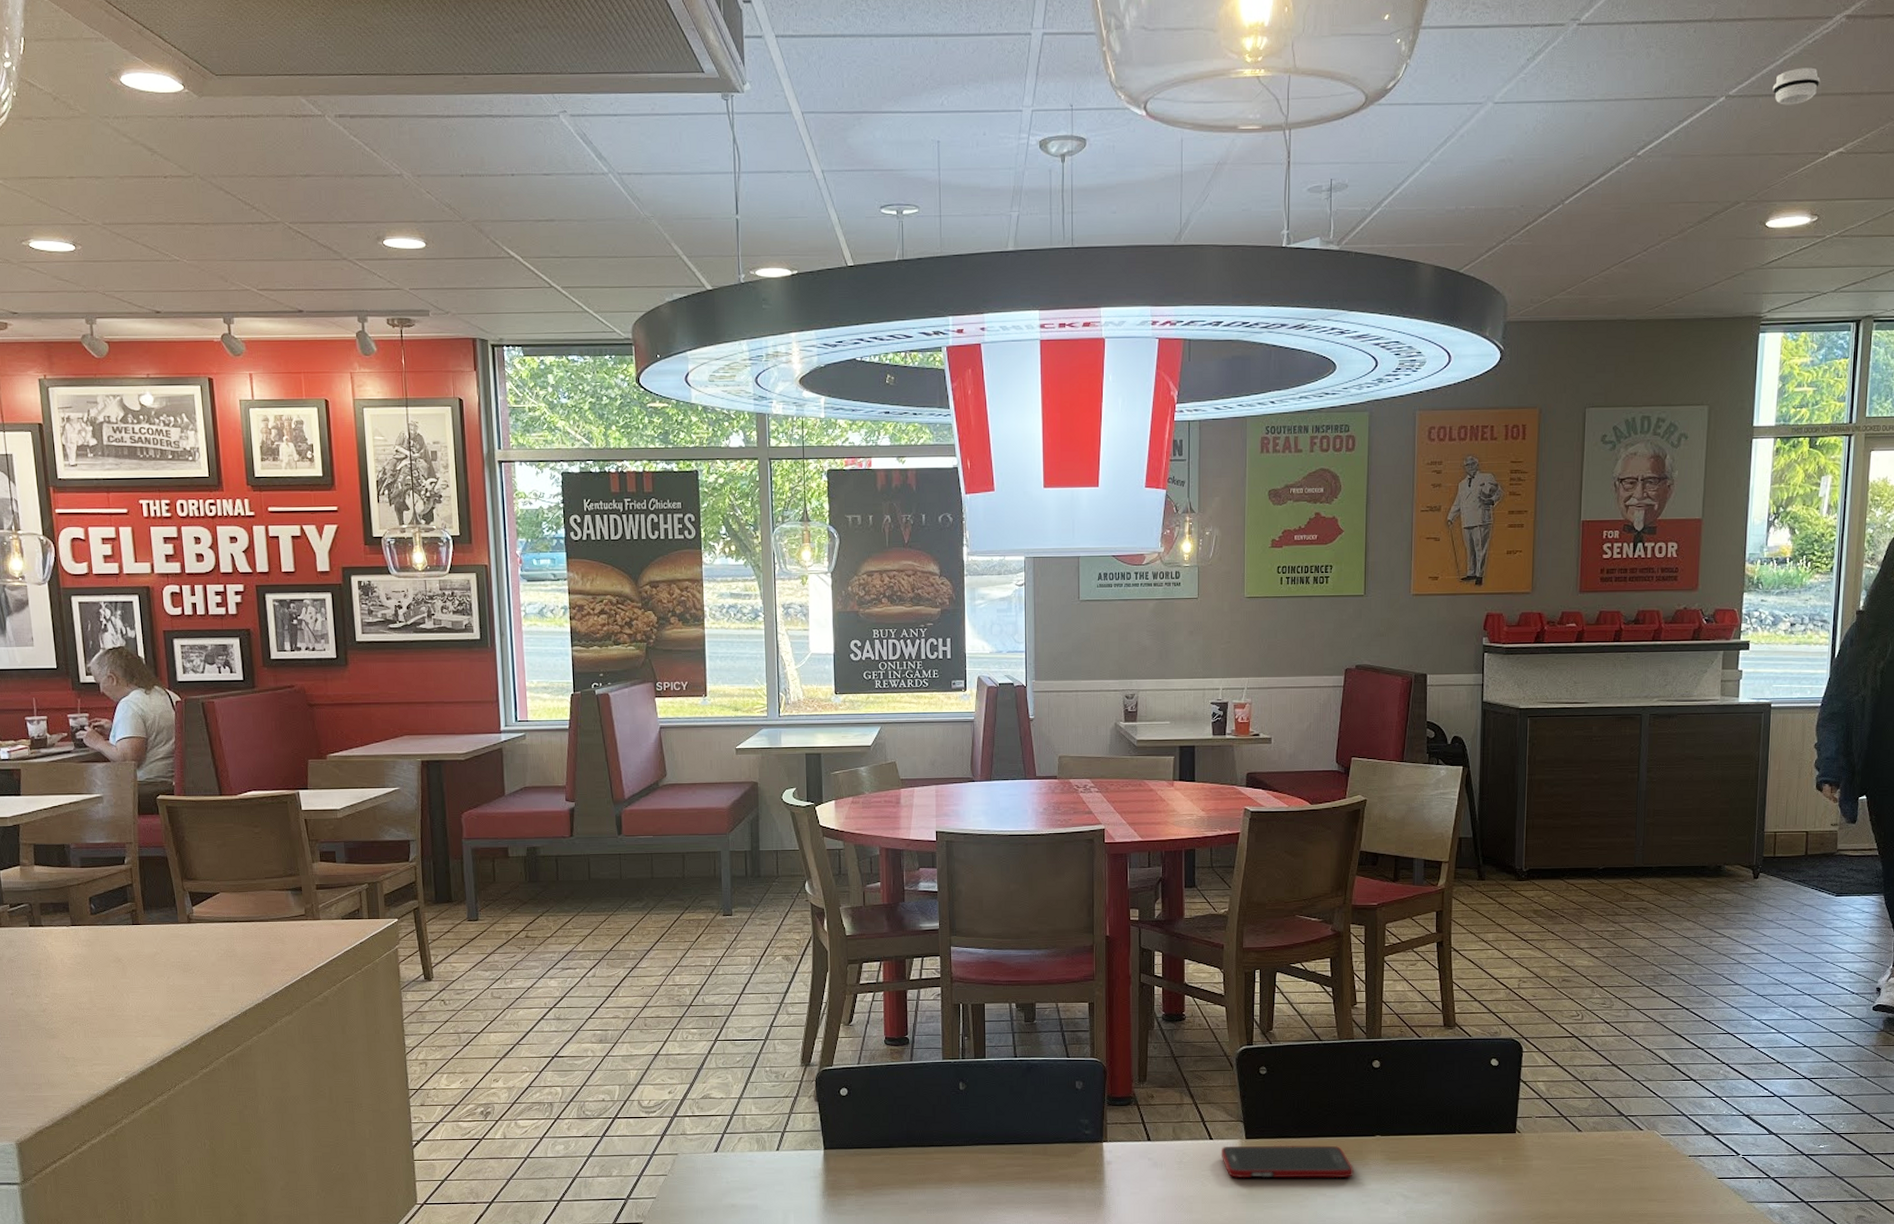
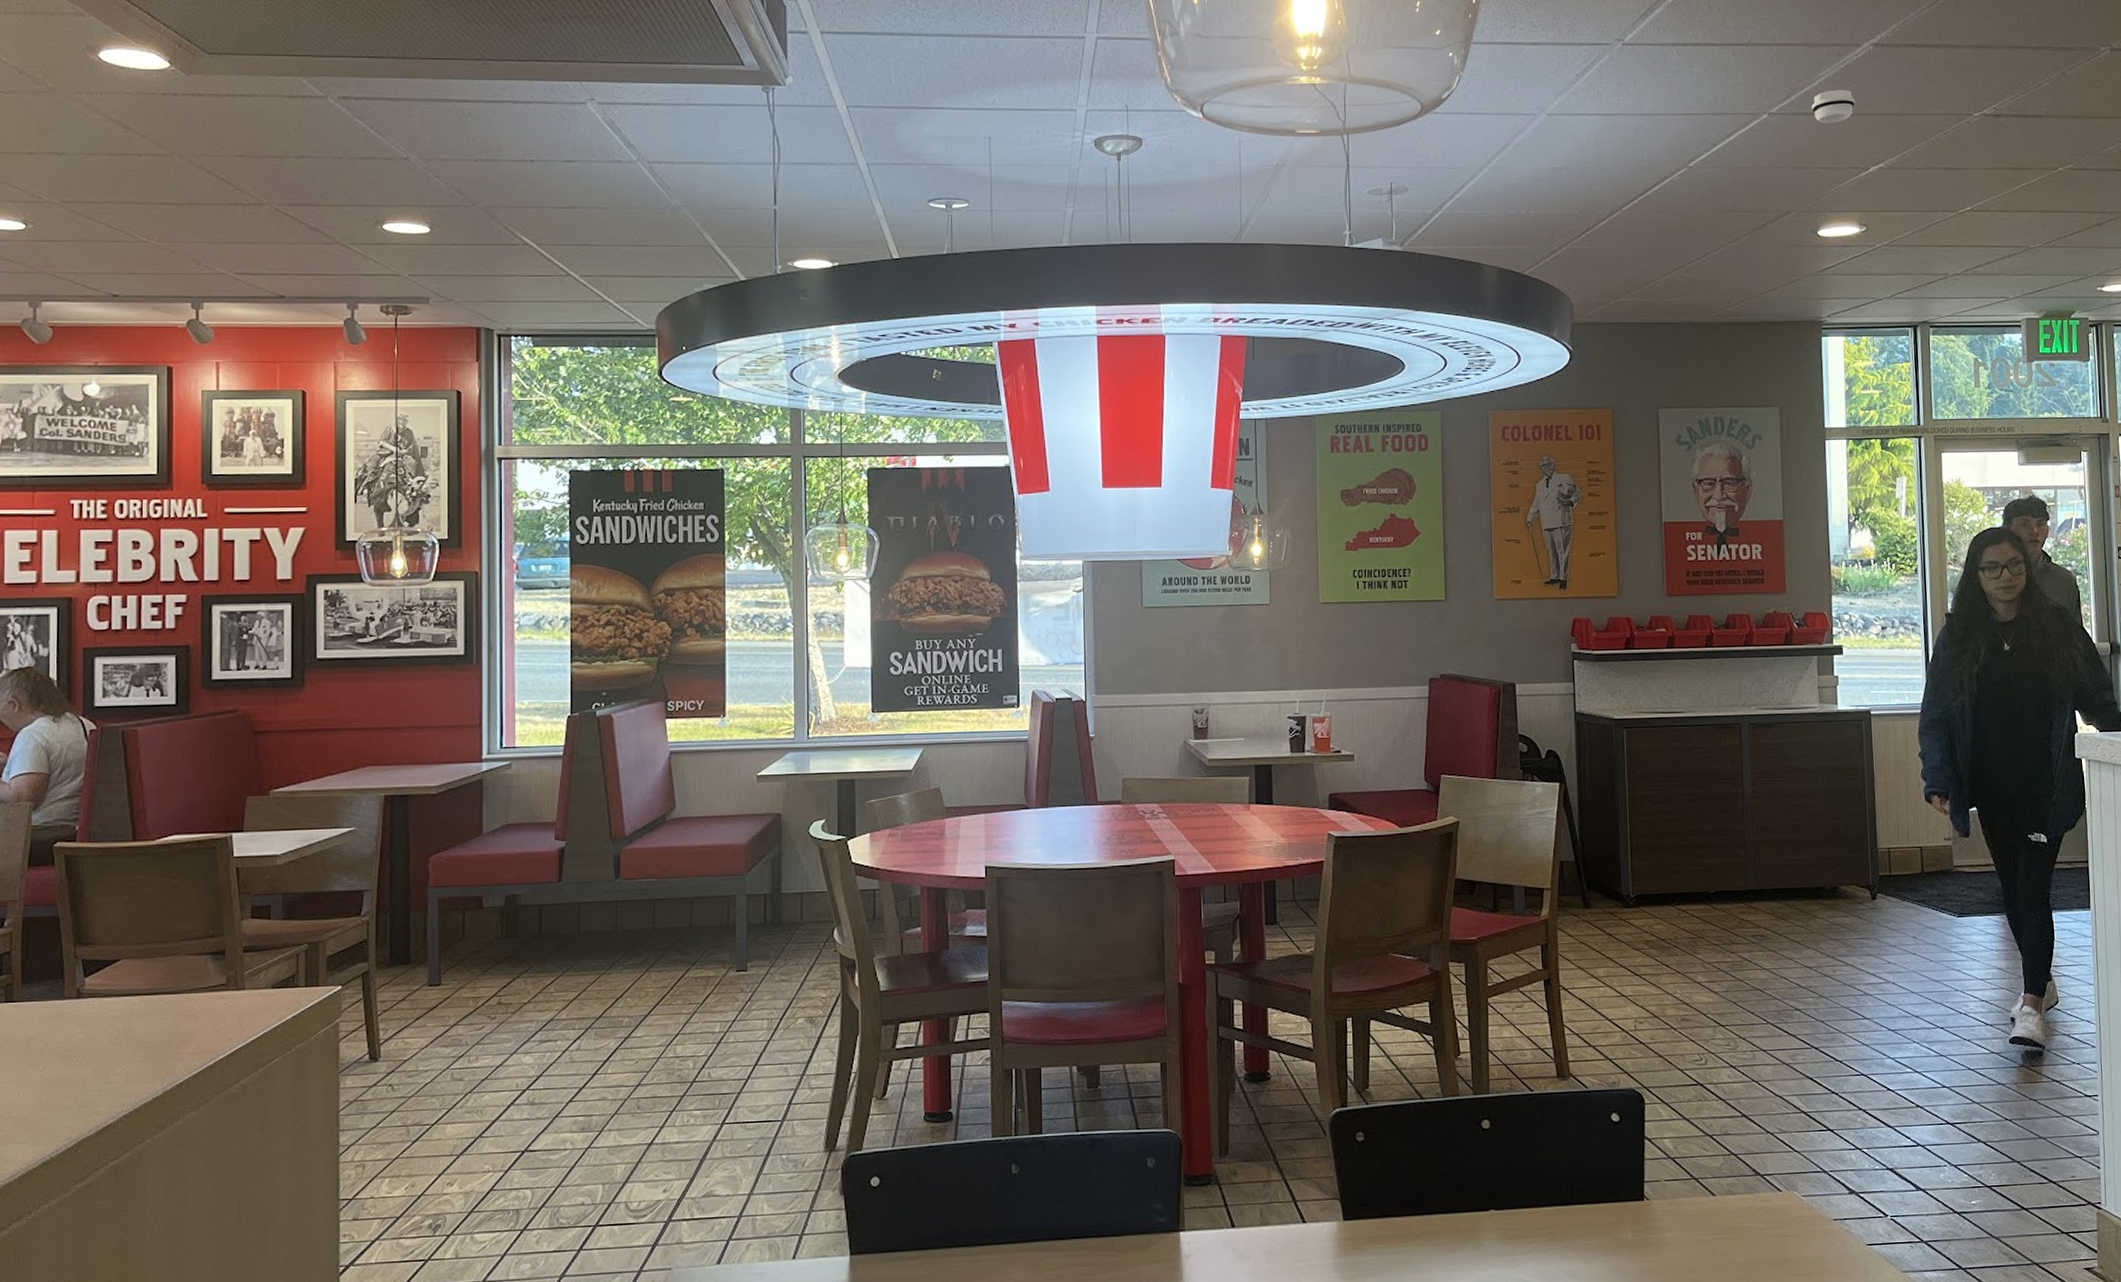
cell phone: present [1221,1145,1355,1179] -> none [1315,1224,1468,1270]

